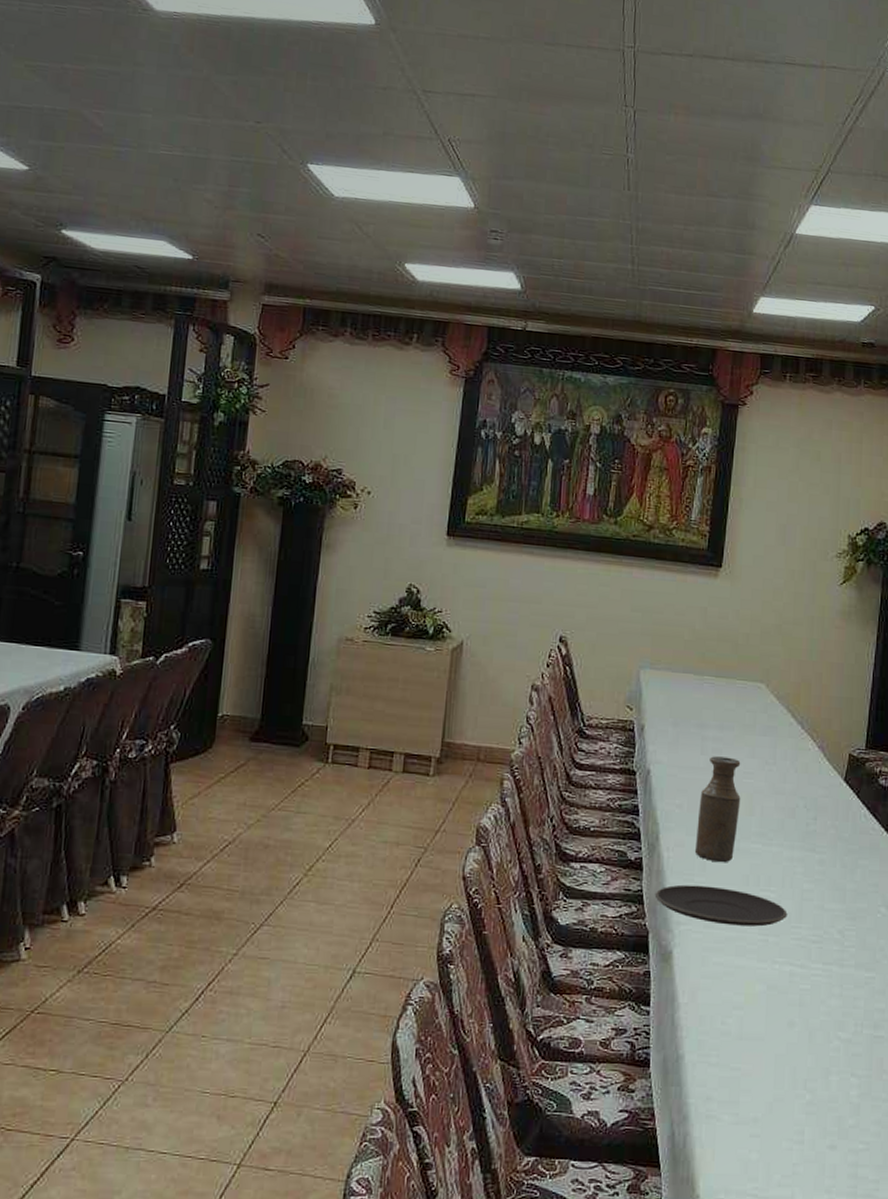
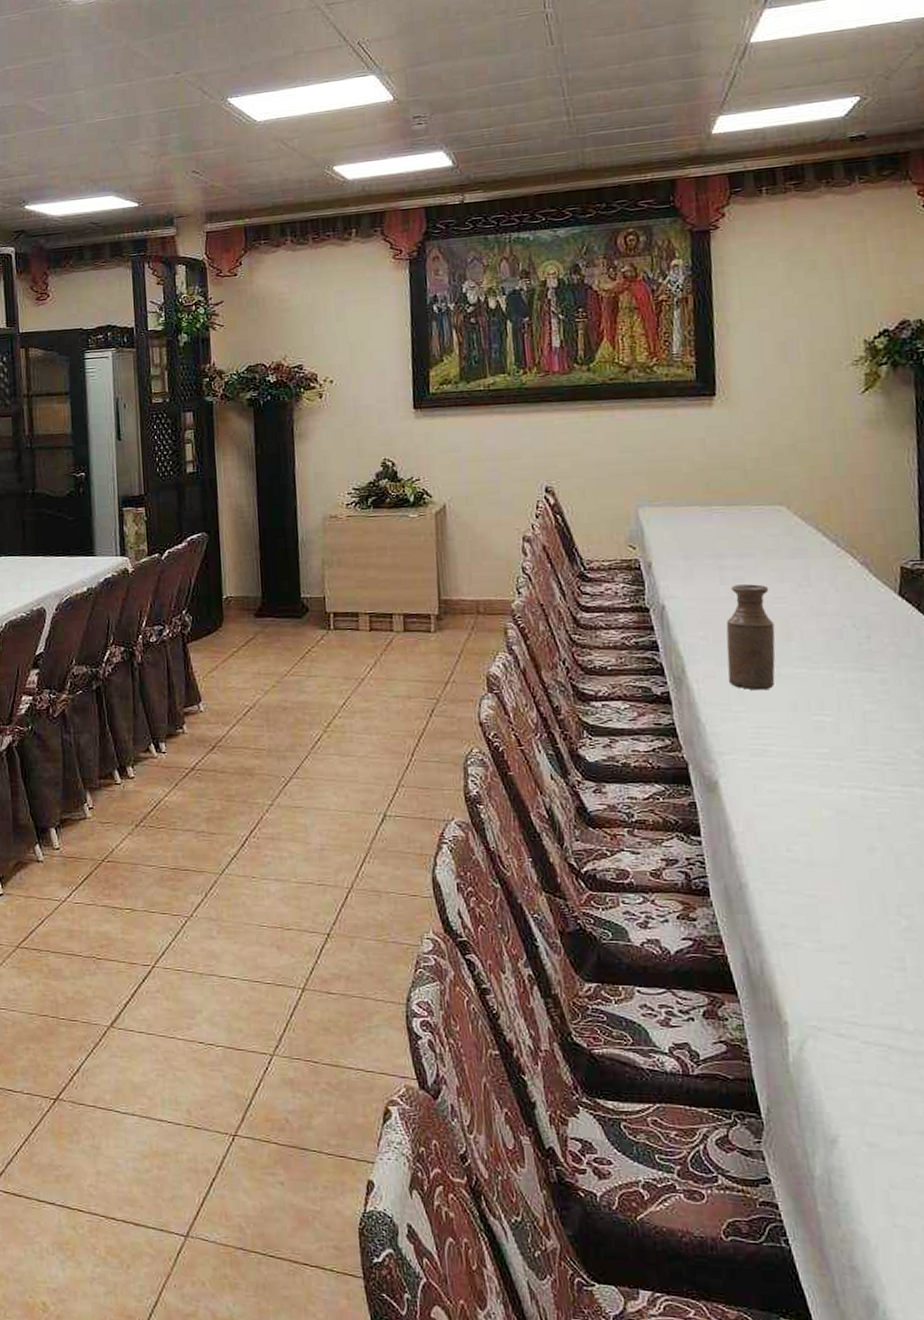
plate: present [654,884,788,927] -> none [689,714,850,752]

